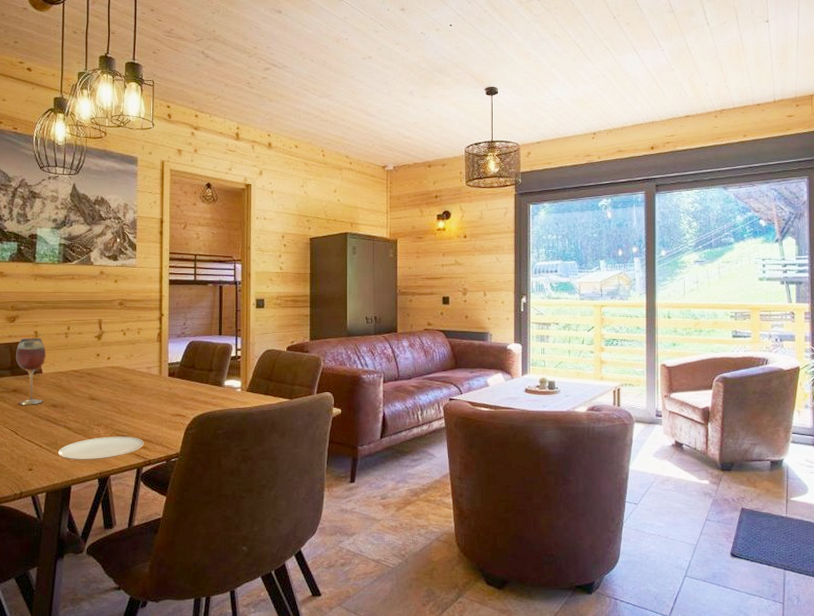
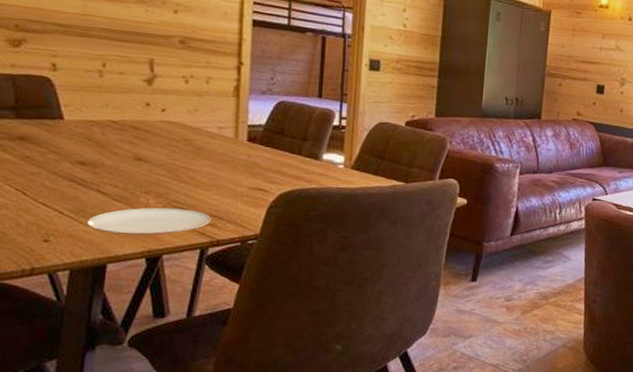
wineglass: present [15,337,46,405] -> none [21,70,70,160]

